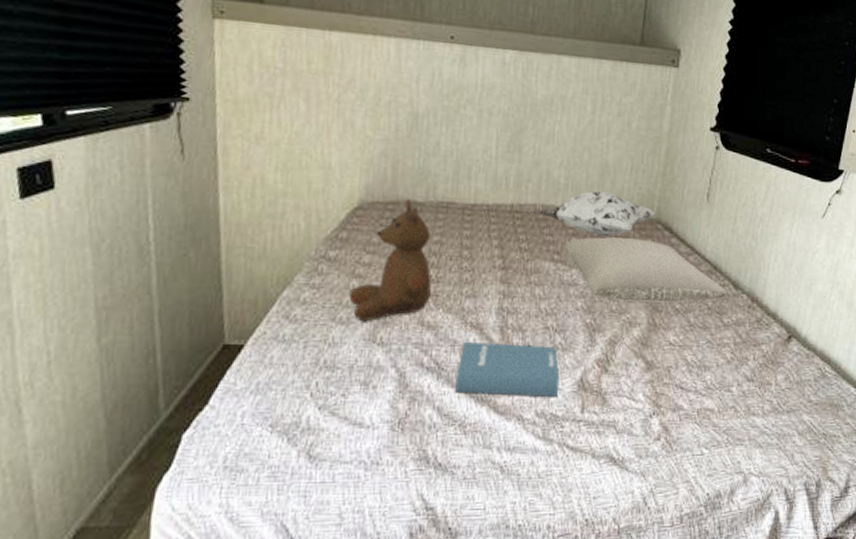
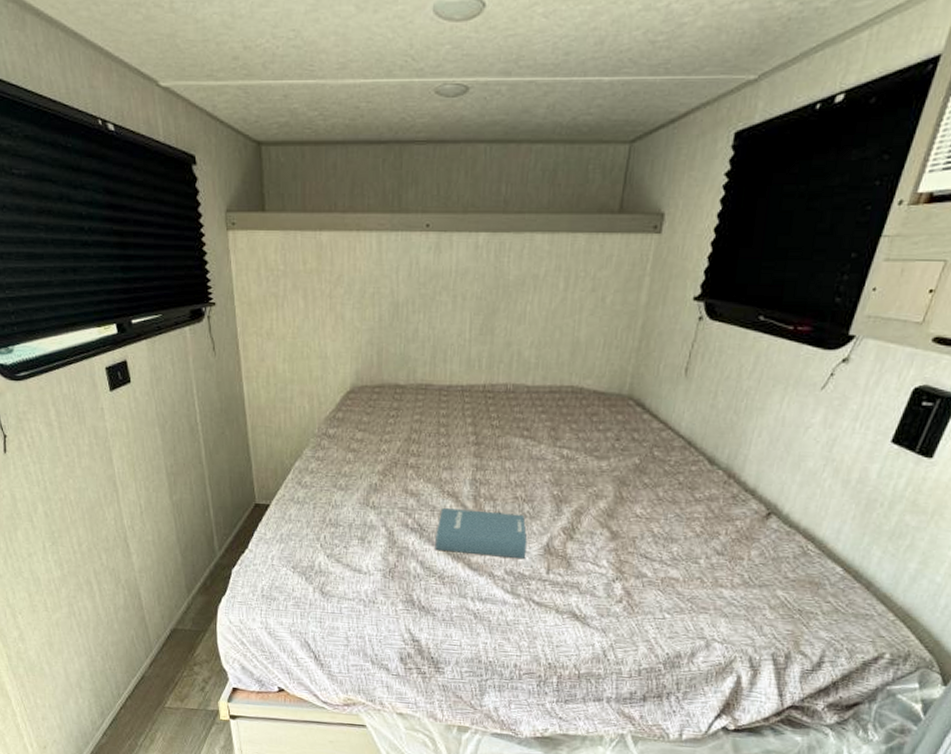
teddy bear: present [349,199,432,322] -> none [346,383,413,489]
decorative pillow: present [540,190,655,237] -> none [510,368,627,414]
pillow: present [563,237,728,303] -> none [532,414,702,477]

